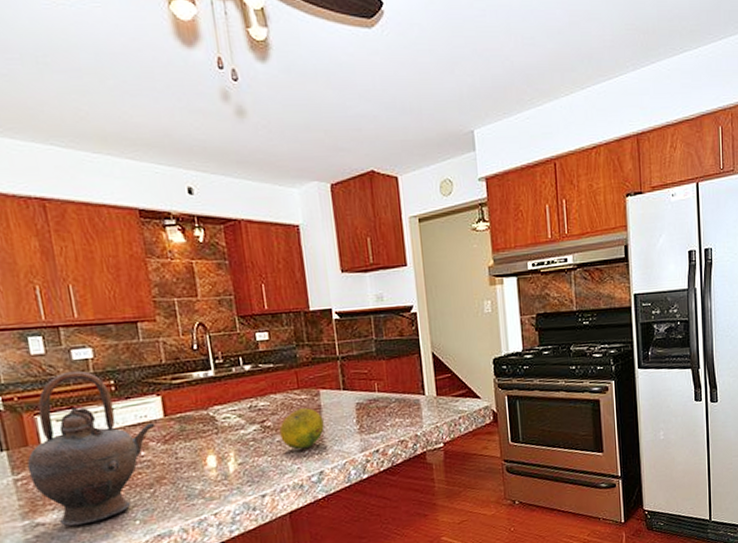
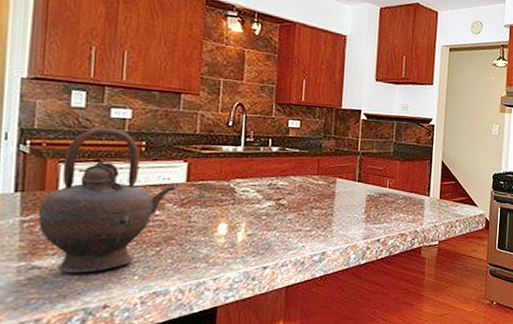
fruit: present [279,408,324,450] -> none [292,192,335,230]

